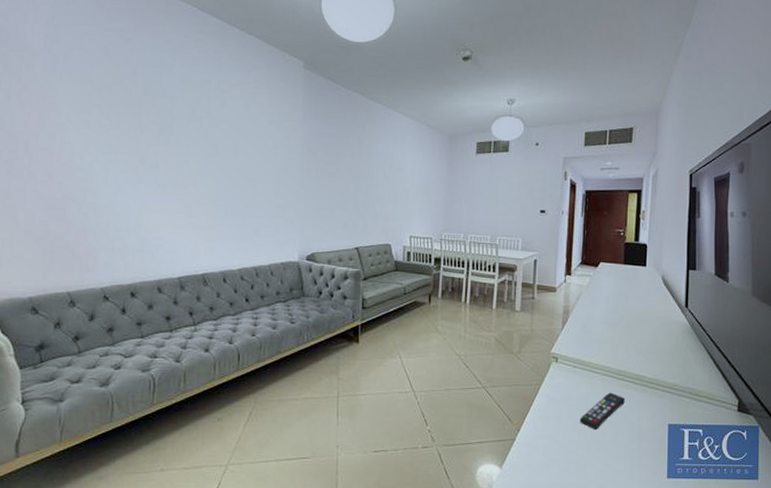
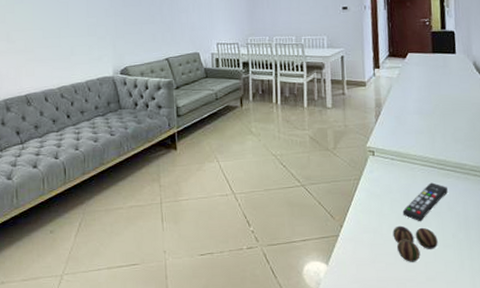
decorative ball: none [568,433,611,469] -> present [393,225,438,262]

